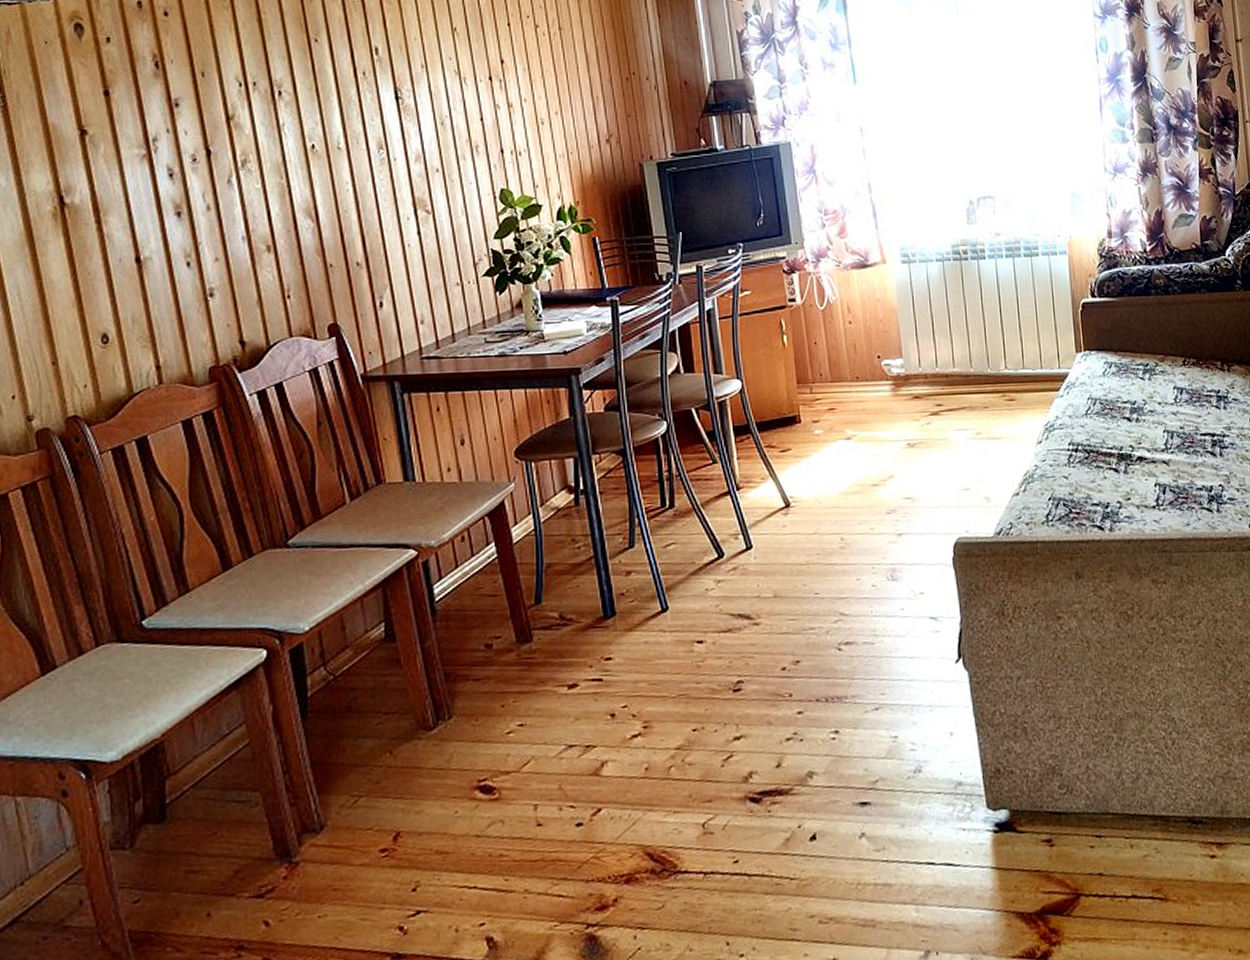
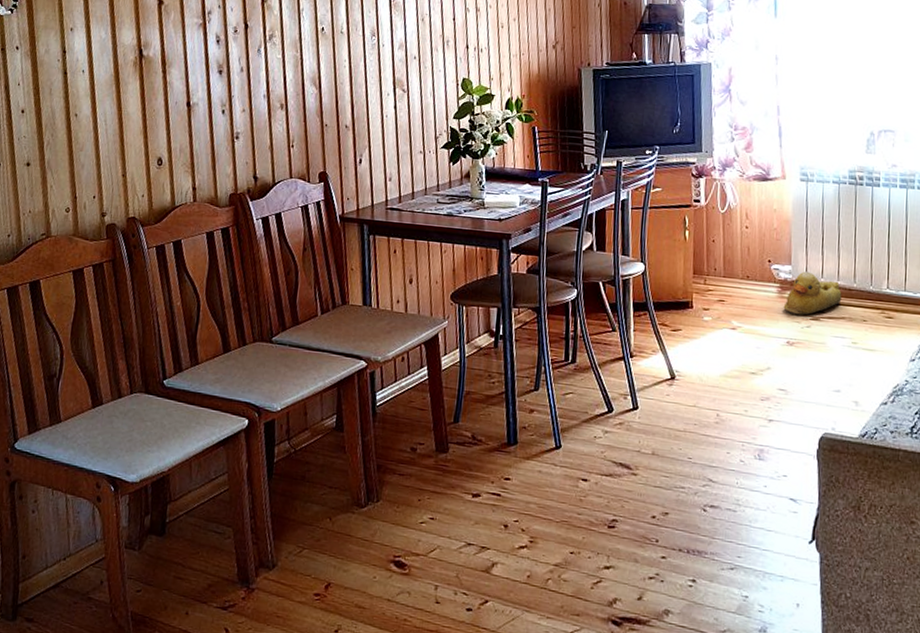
rubber duck: none [899,362,960,412] -> present [783,271,842,315]

